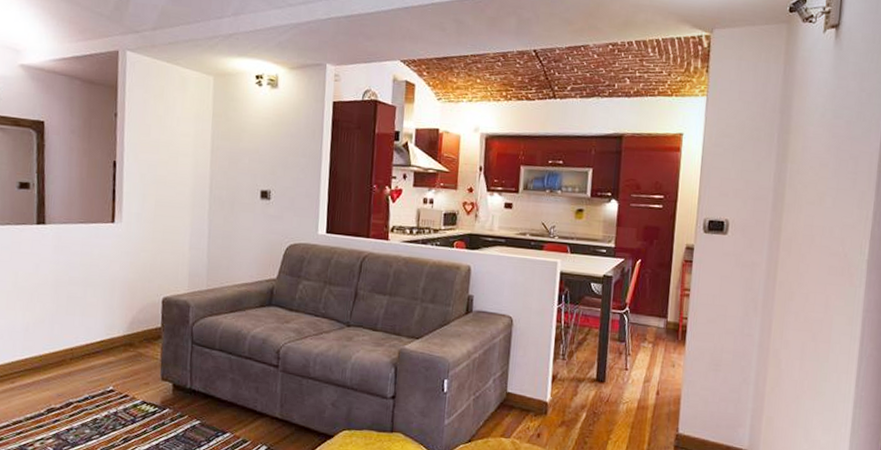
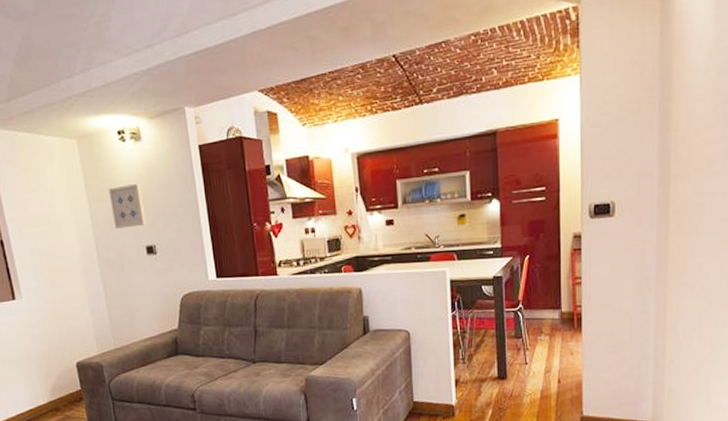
wall art: none [233,127,268,170] -> present [108,183,147,229]

